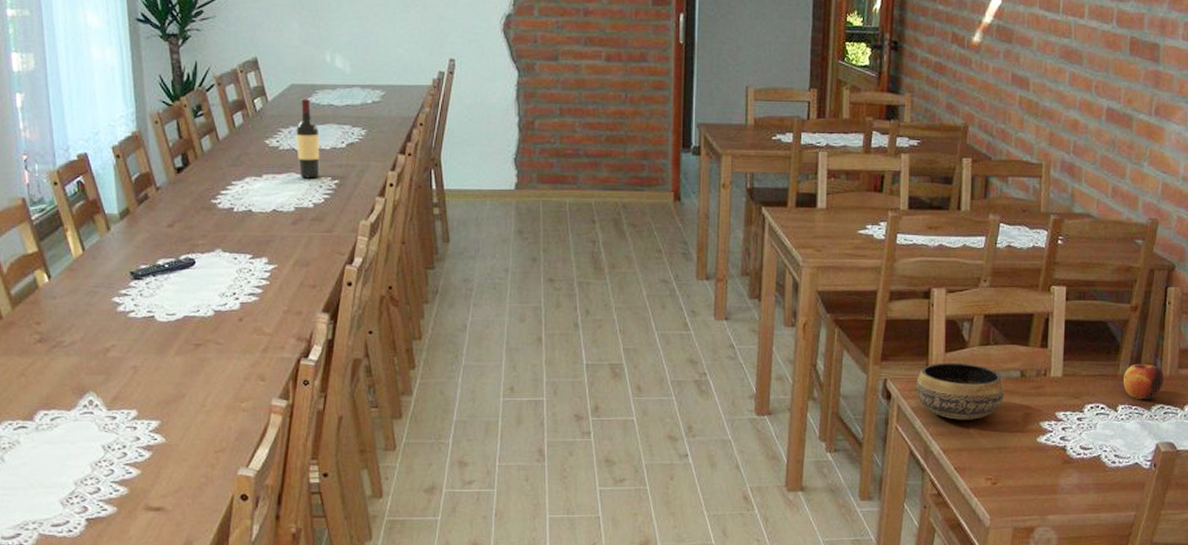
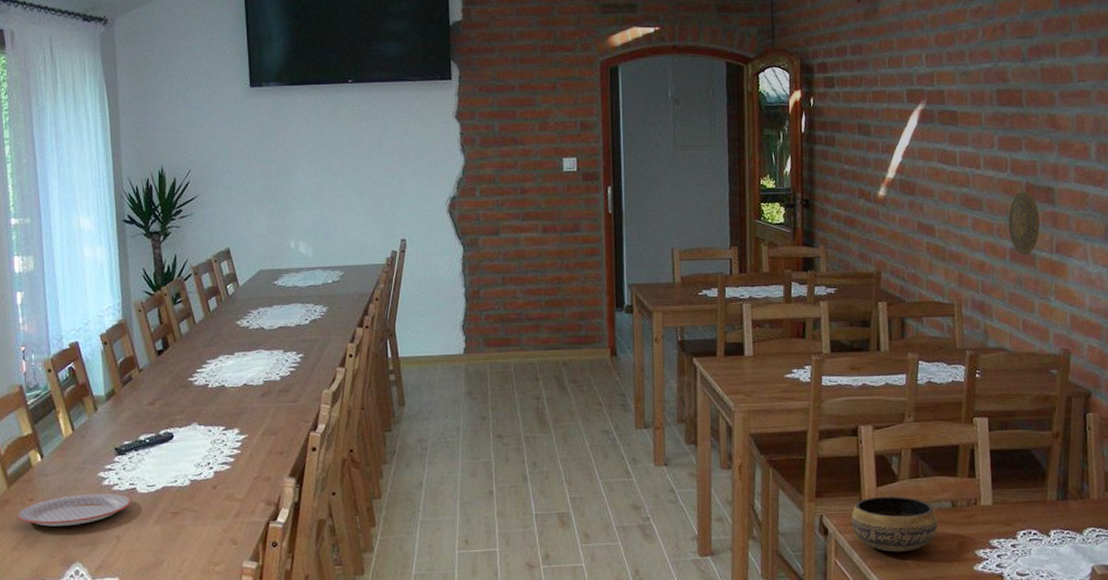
plate: none [23,319,149,353] -> present [17,492,131,527]
wine bottle: present [296,99,320,178] -> none [264,282,286,354]
decorative plate: none [1107,45,1141,117] -> present [1008,191,1040,256]
apple: present [1122,363,1165,400] -> none [1052,488,1093,525]

